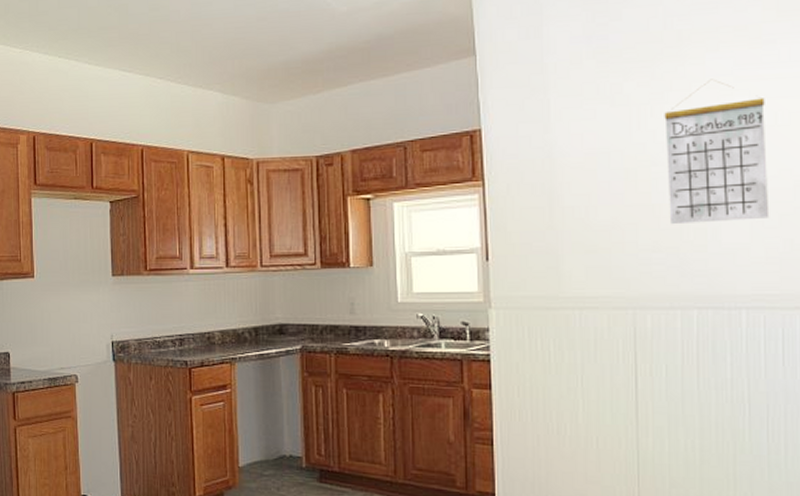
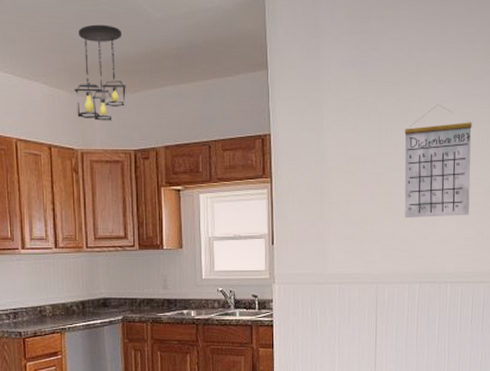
ceiling light fixture: none [250,24,307,127] -> present [74,24,126,121]

